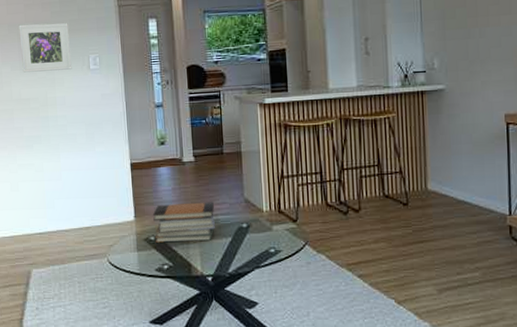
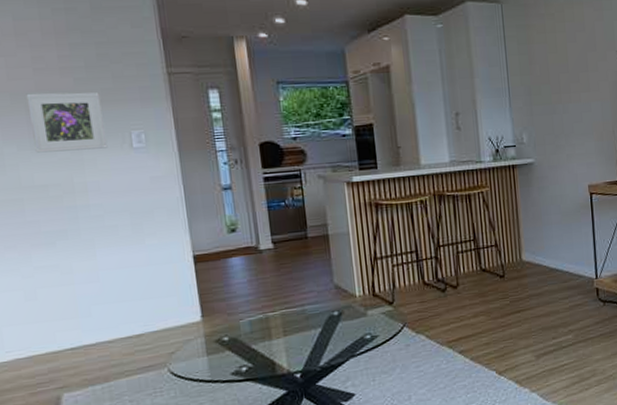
book stack: present [153,202,215,243] -> none [225,291,302,344]

